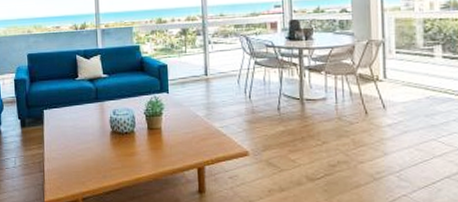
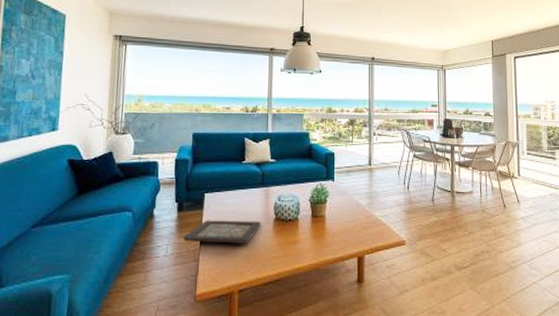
decorative tray: none [28,134,99,156] -> present [183,220,261,244]

